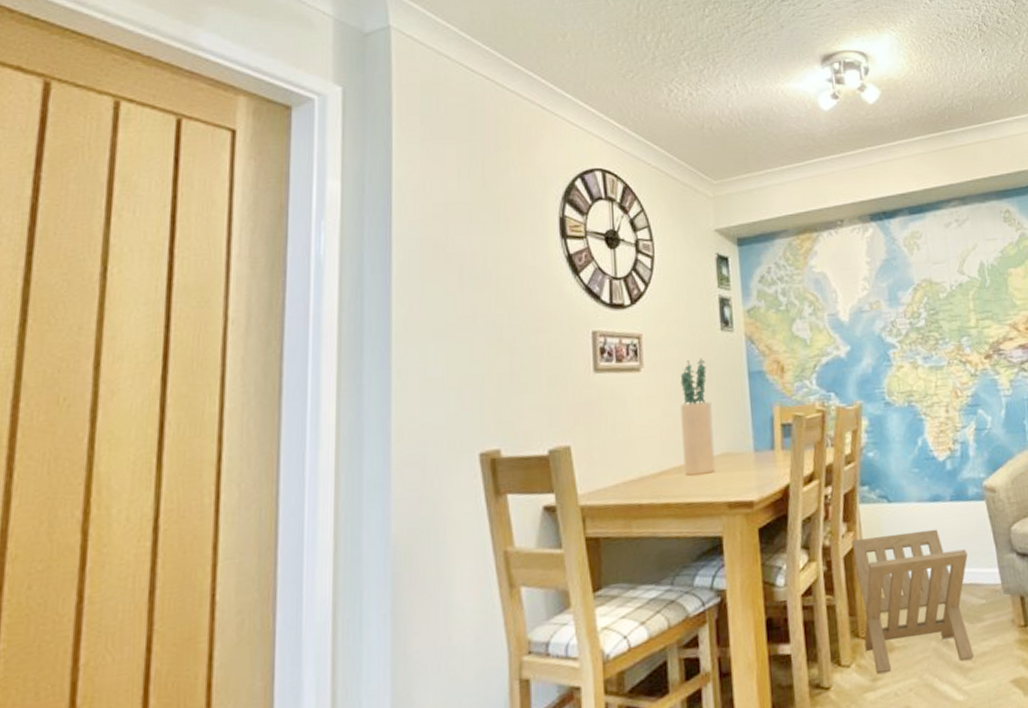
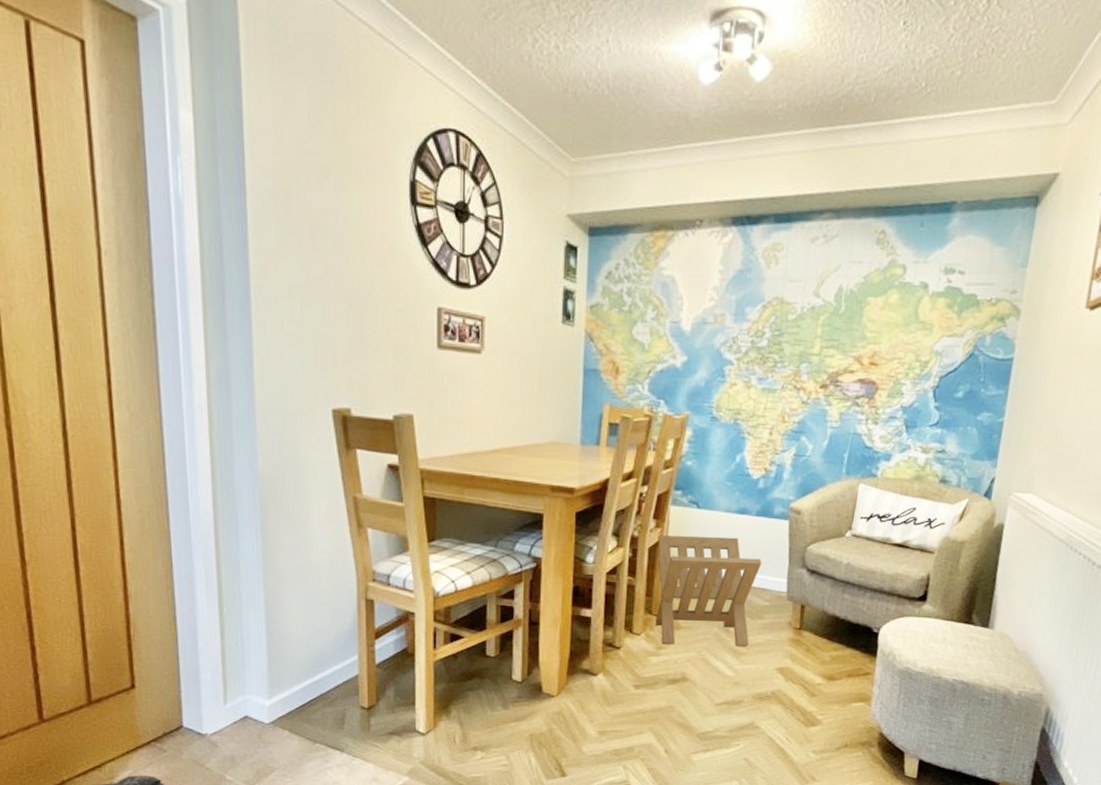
vase: present [680,358,715,476] -> none [514,348,545,458]

